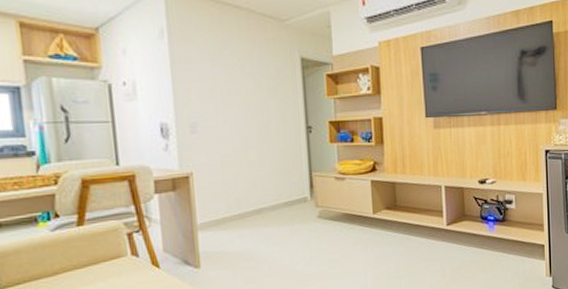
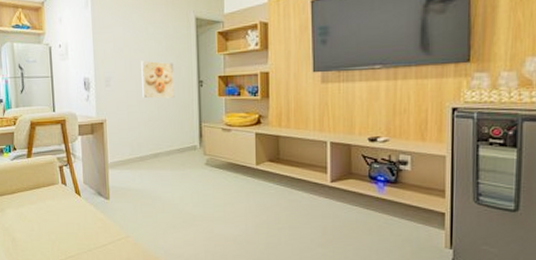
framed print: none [236,103,280,147] -> present [141,60,175,99]

